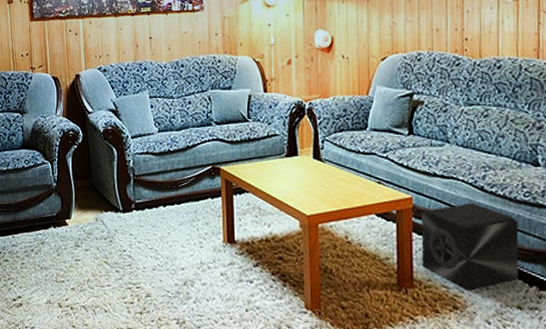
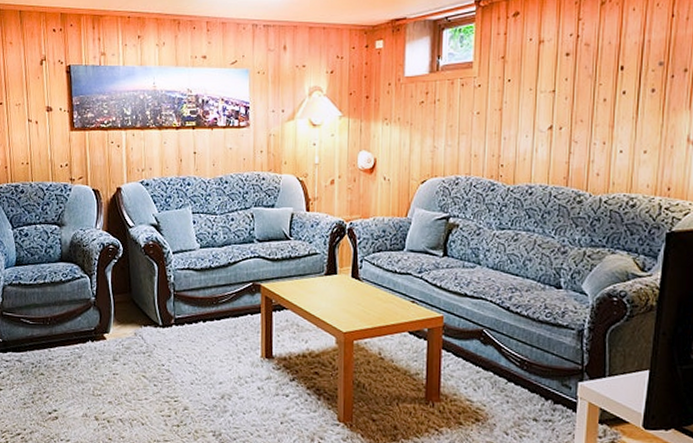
speaker: present [421,203,519,291] -> none [448,322,539,404]

